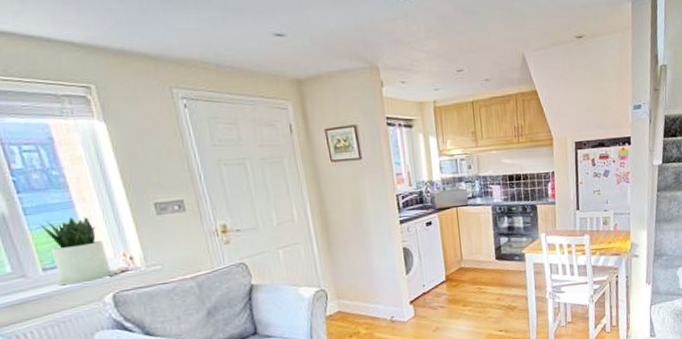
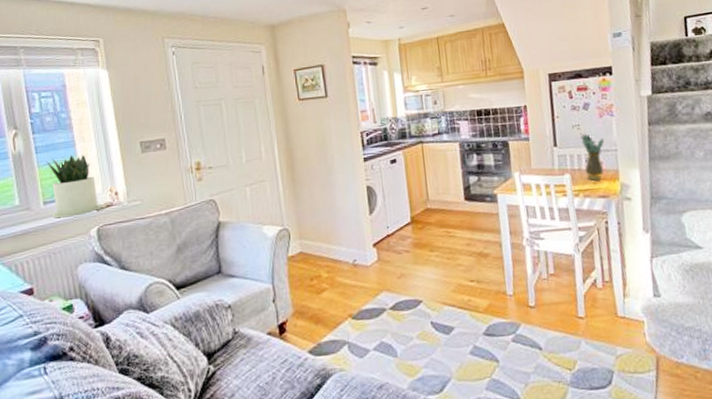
toaster: present [430,188,469,211] -> none [394,124,435,148]
vase: none [600,198,620,241] -> present [580,133,605,181]

